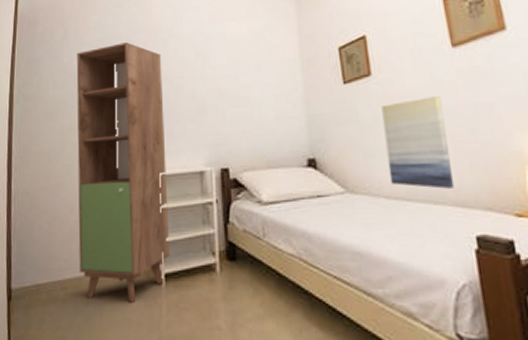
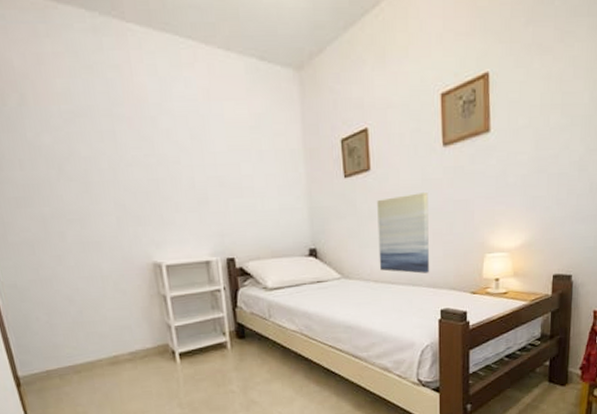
cabinet: present [76,42,171,303] -> none [43,117,183,379]

